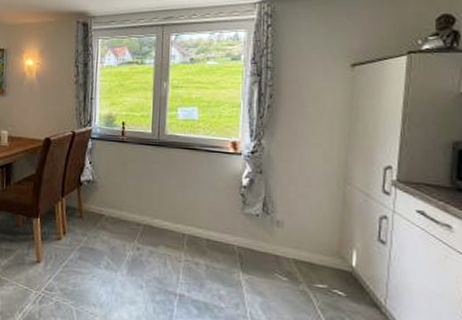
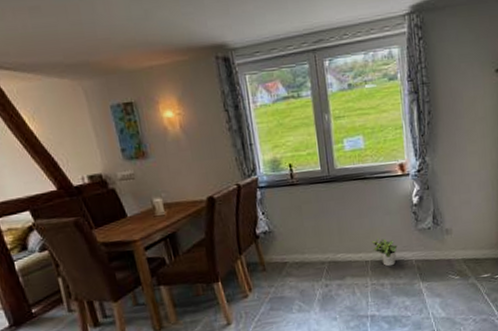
potted plant: none [191,212,220,246] -> present [371,238,398,267]

